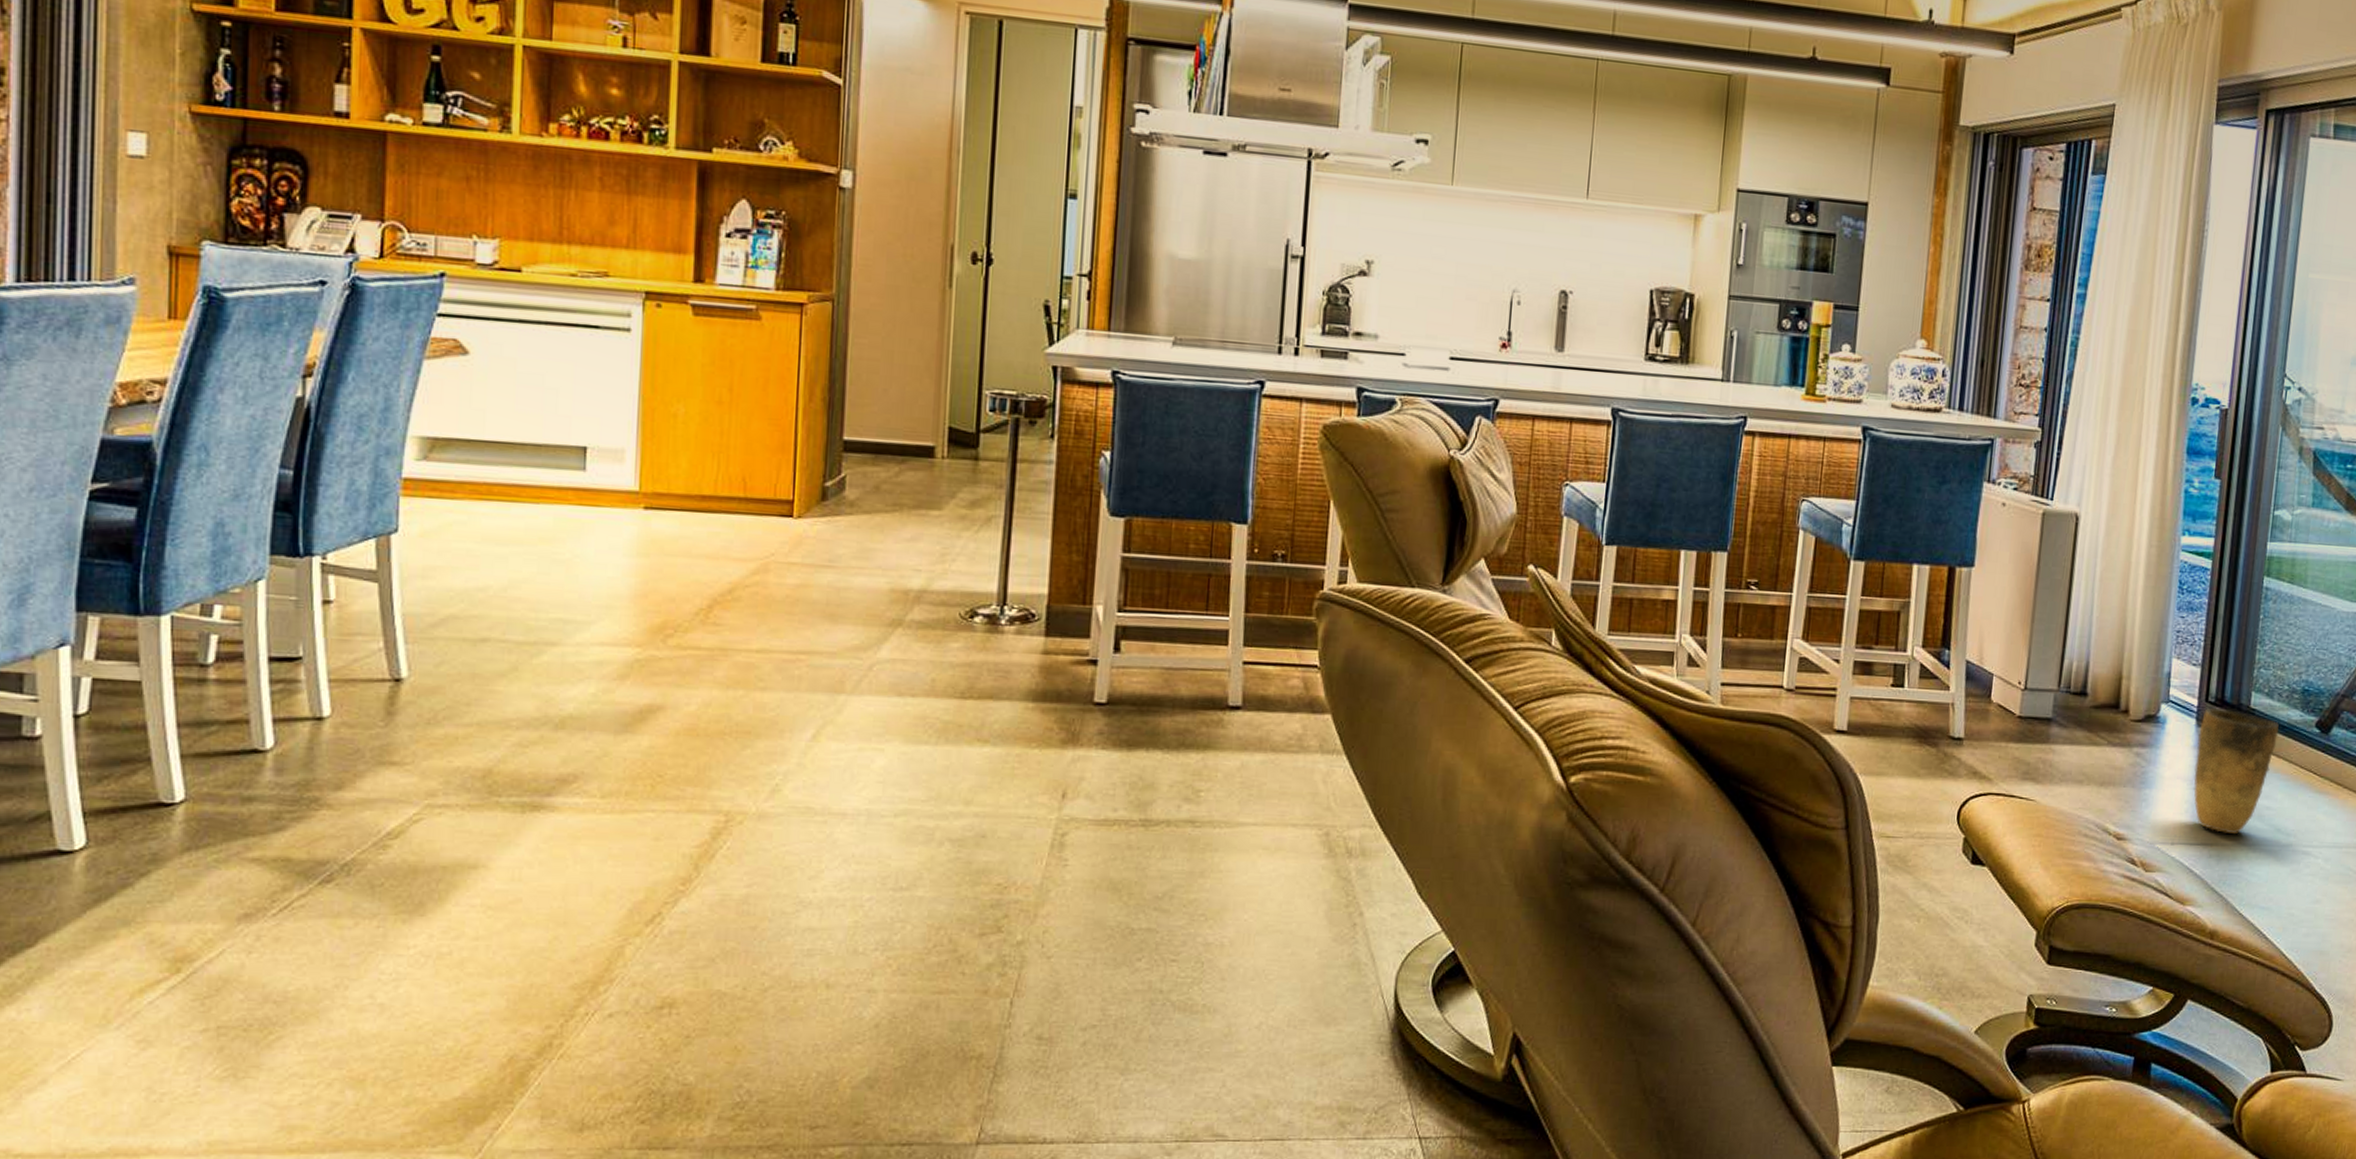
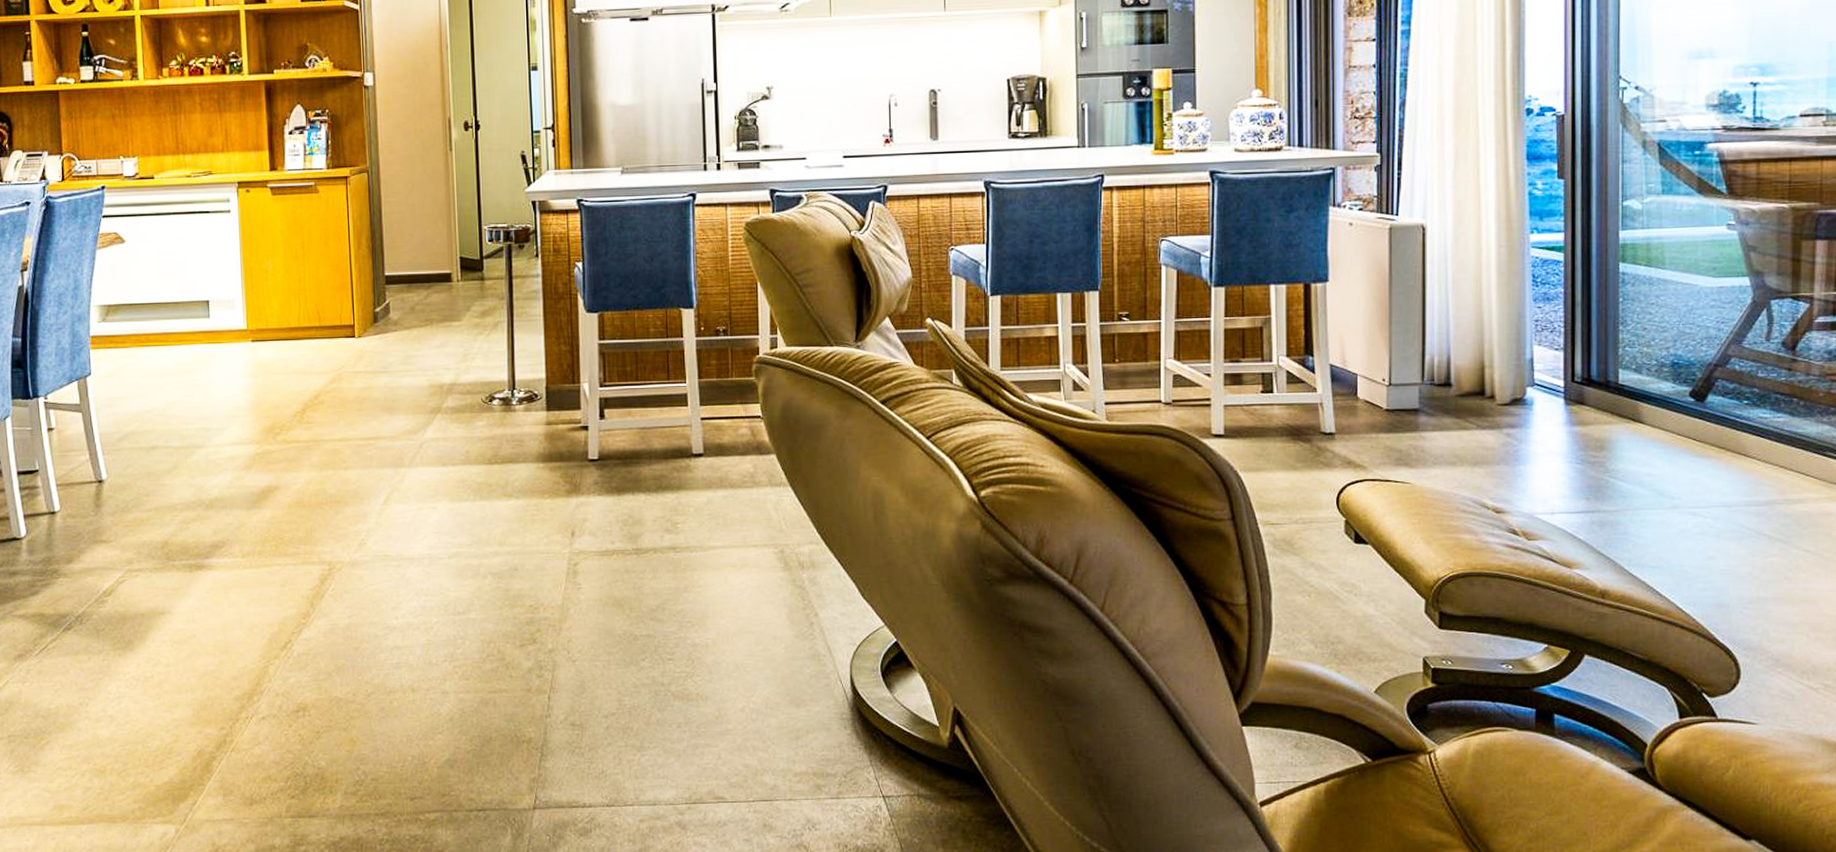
vase: present [2194,707,2279,835] -> none [1568,386,1651,501]

